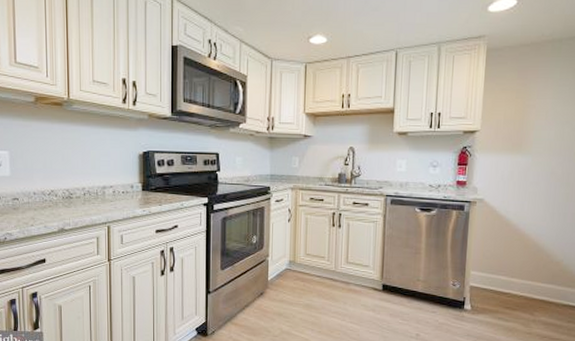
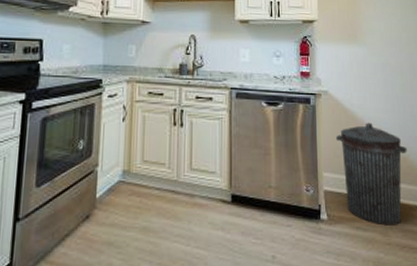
trash can: none [486,229,562,319] -> present [335,122,407,226]

